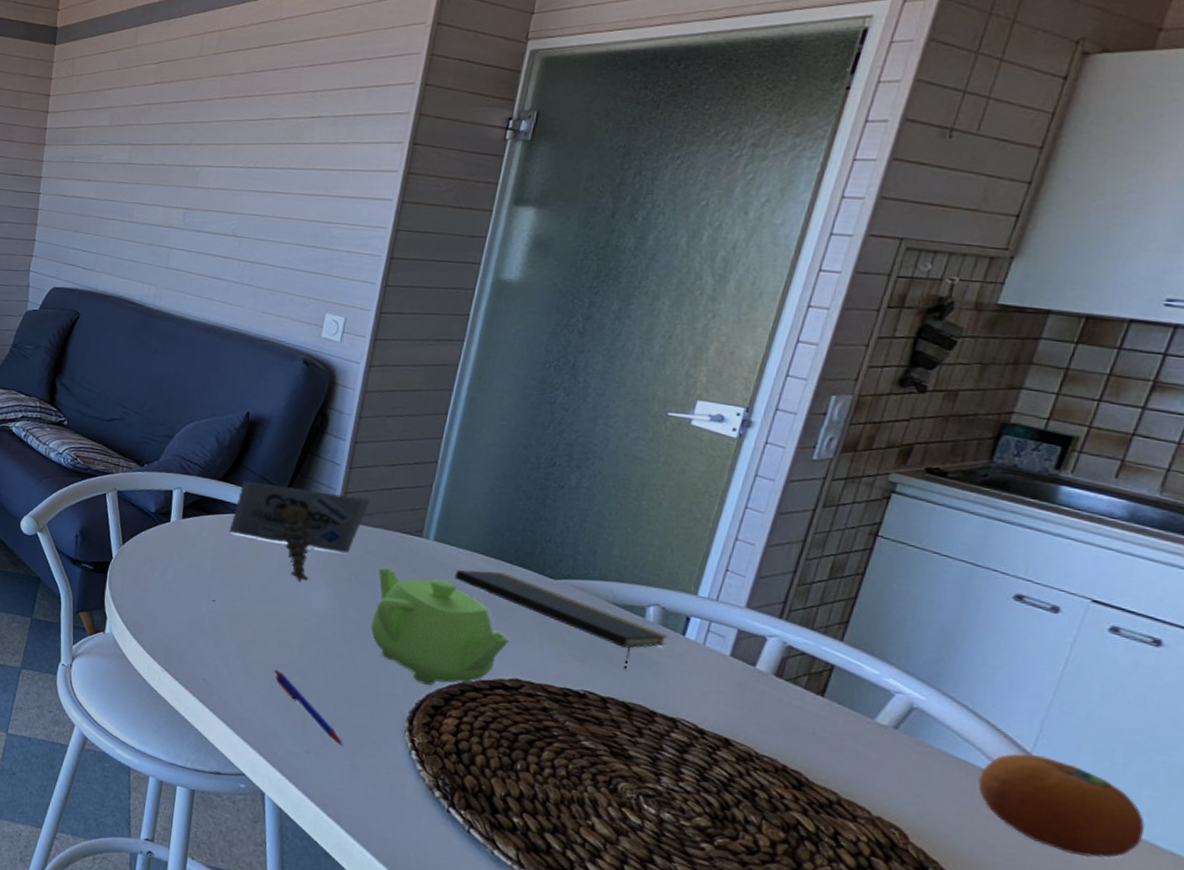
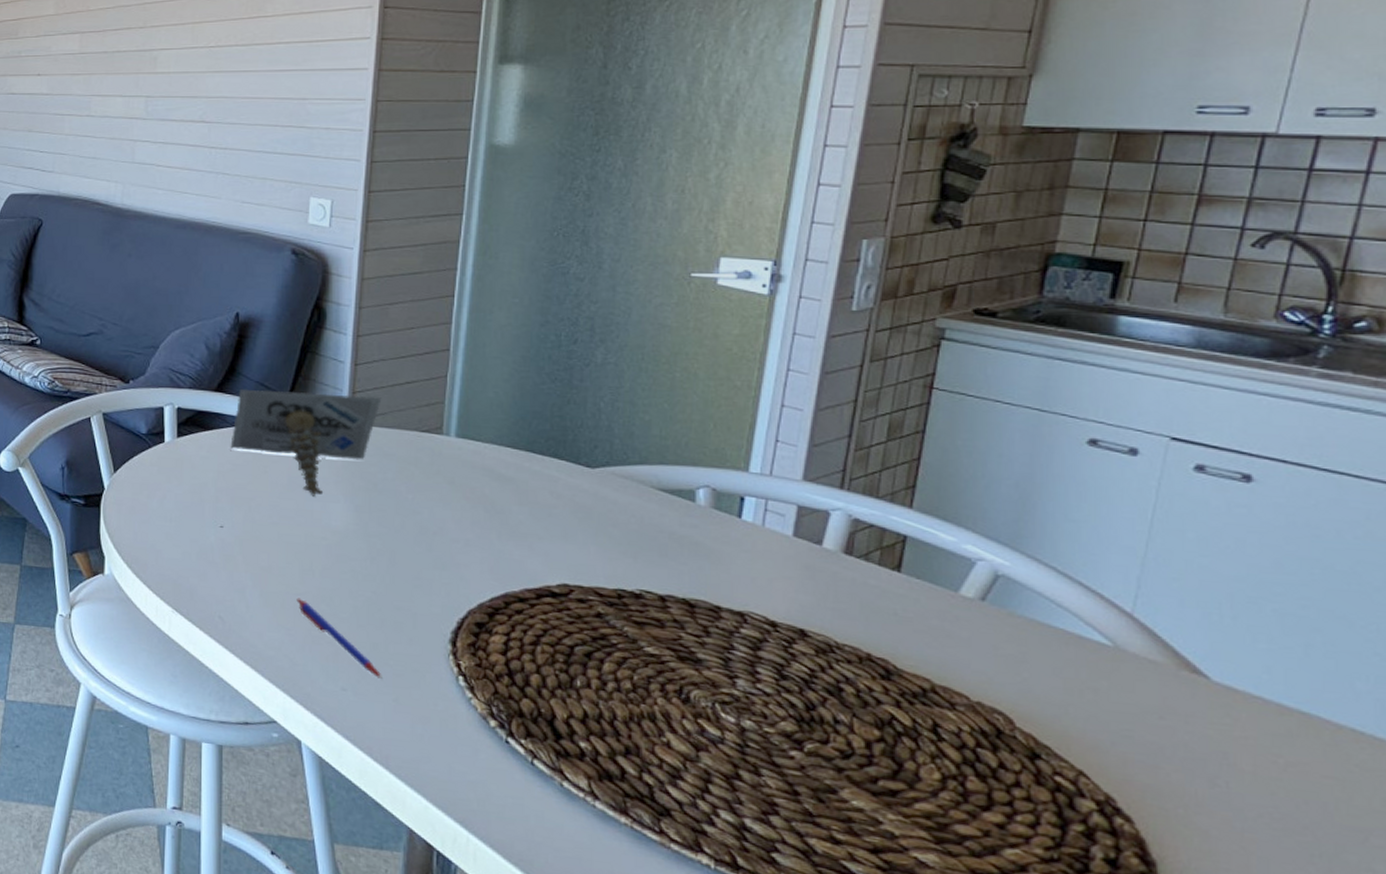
teapot: present [370,567,509,685] -> none [397,472,551,600]
notepad: present [454,569,668,671] -> none [482,465,723,564]
fruit: present [978,753,1145,858] -> none [1080,615,1266,725]

